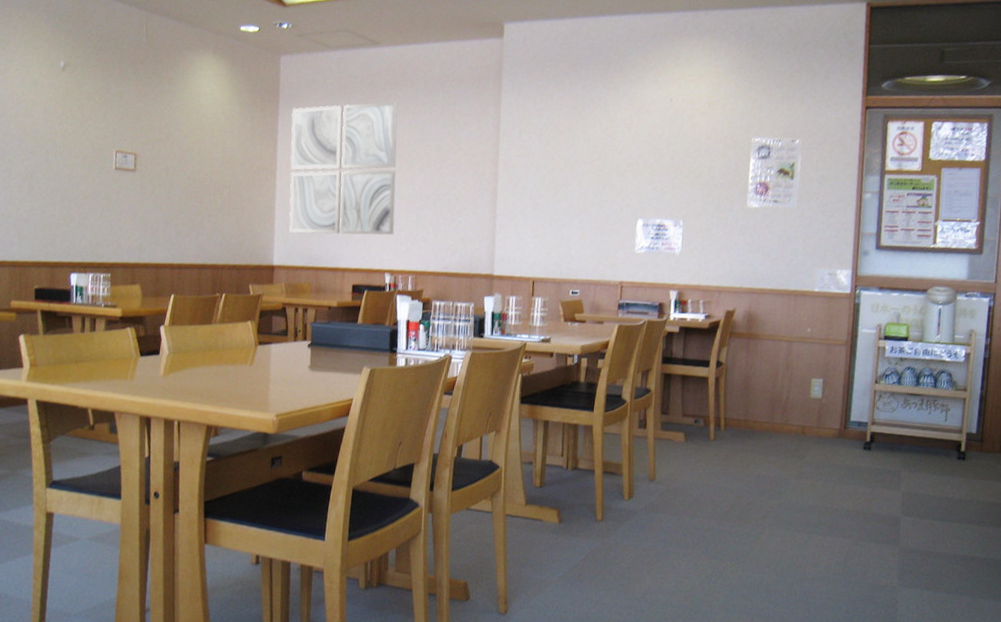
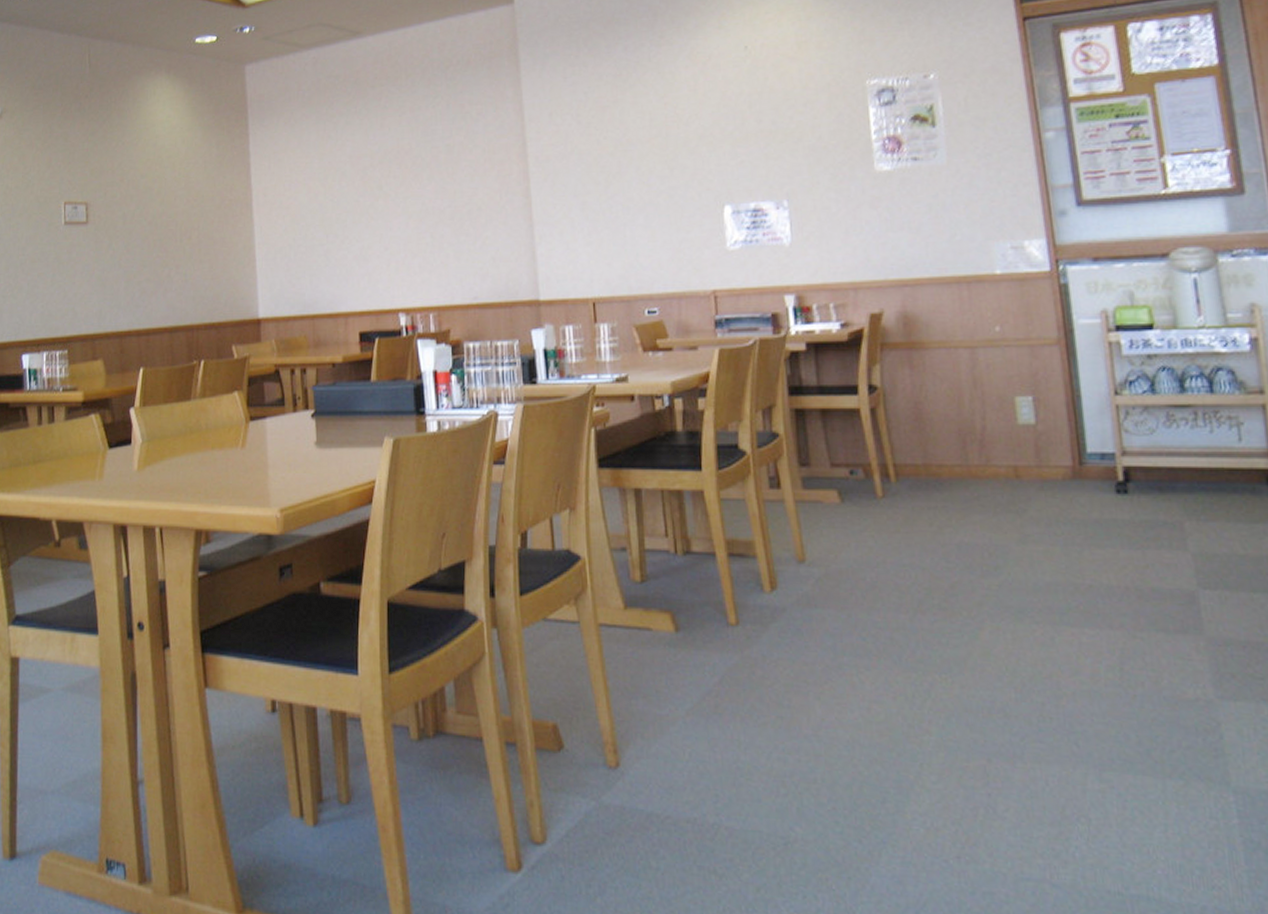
wall art: present [289,101,399,235] -> none [265,99,405,276]

